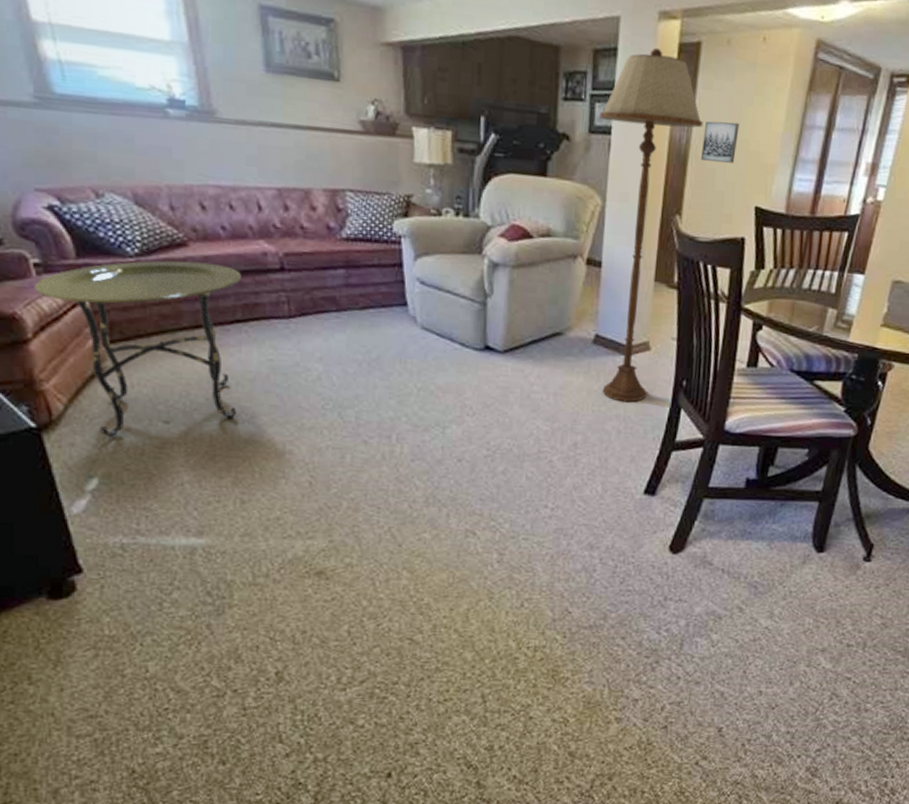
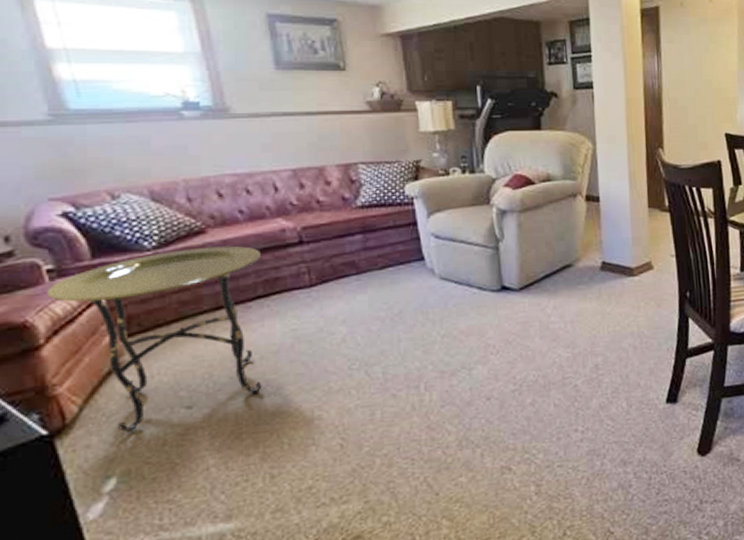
floor lamp: present [600,47,703,403] -> none [581,14,671,320]
wall art: present [700,121,740,163] -> none [672,67,702,100]

